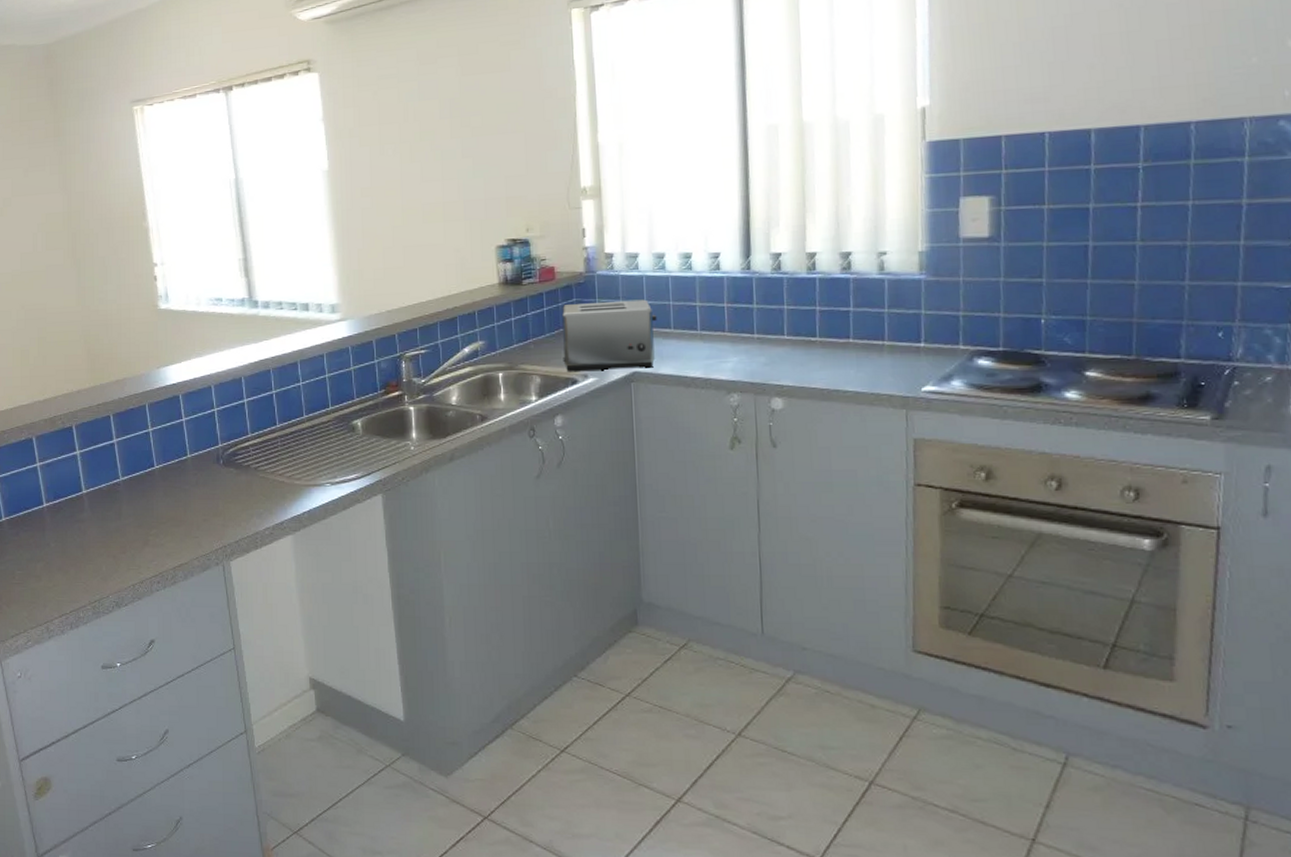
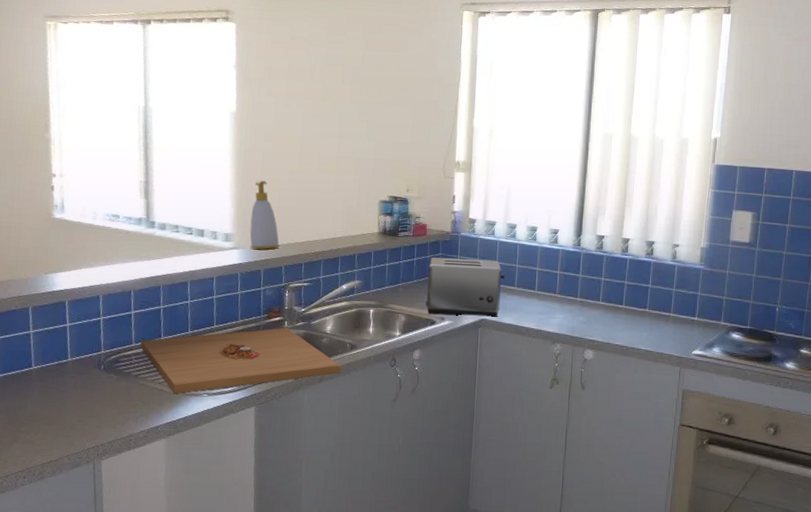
platter: none [256,403,473,484] -> present [140,328,341,393]
soap bottle: none [356,241,391,319] -> present [250,180,280,250]

